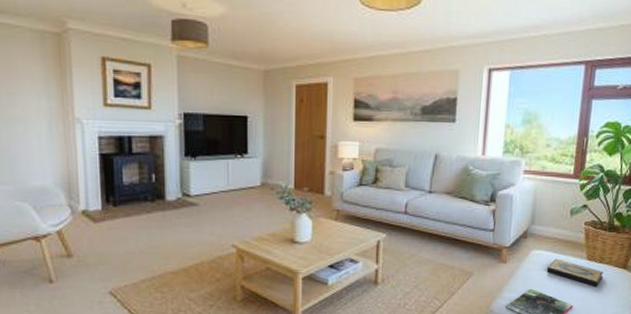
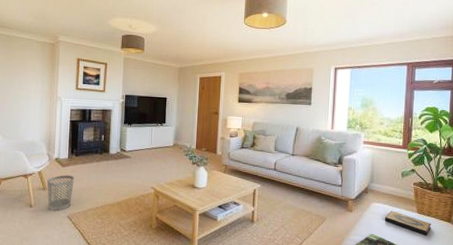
wastebasket: none [72,234,115,286] -> present [47,175,74,211]

